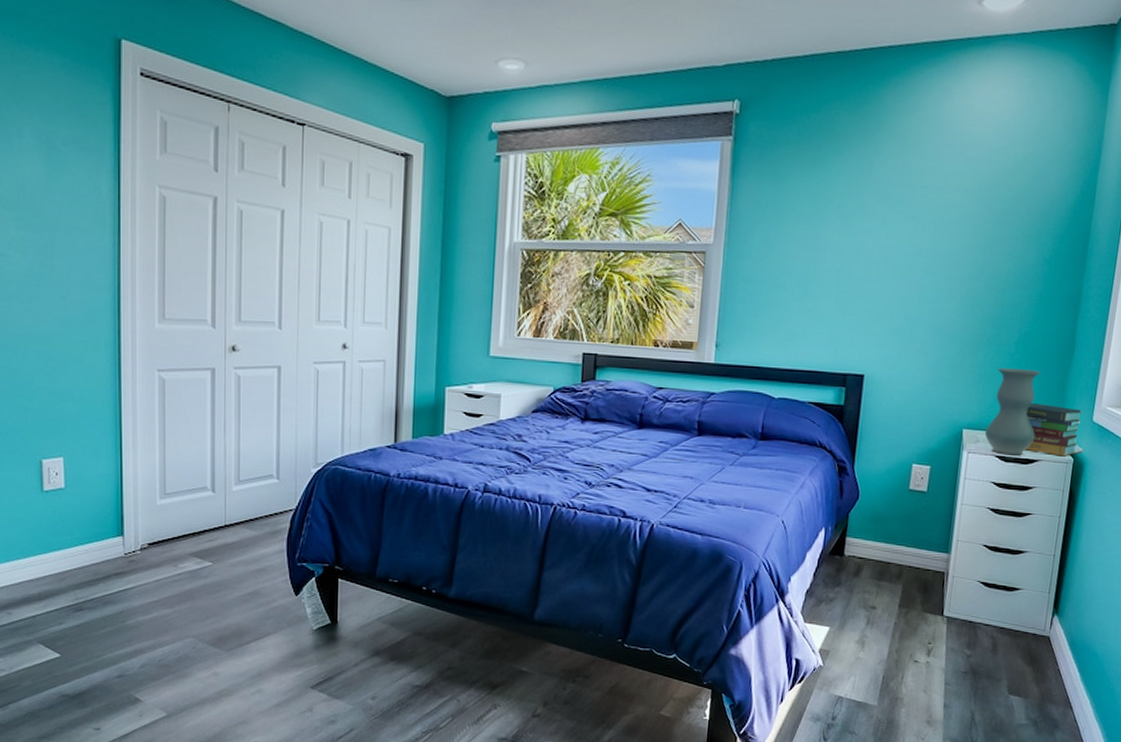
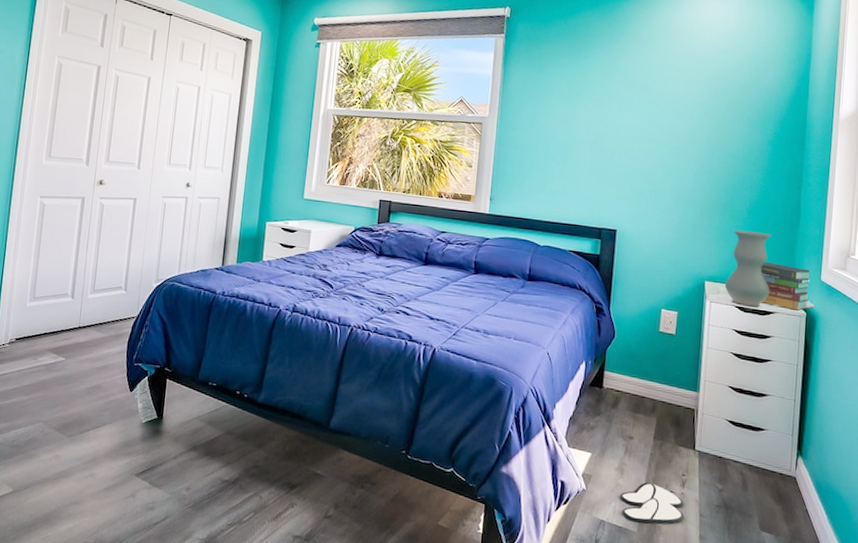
slippers: none [860,653,929,696] -> present [620,482,685,524]

